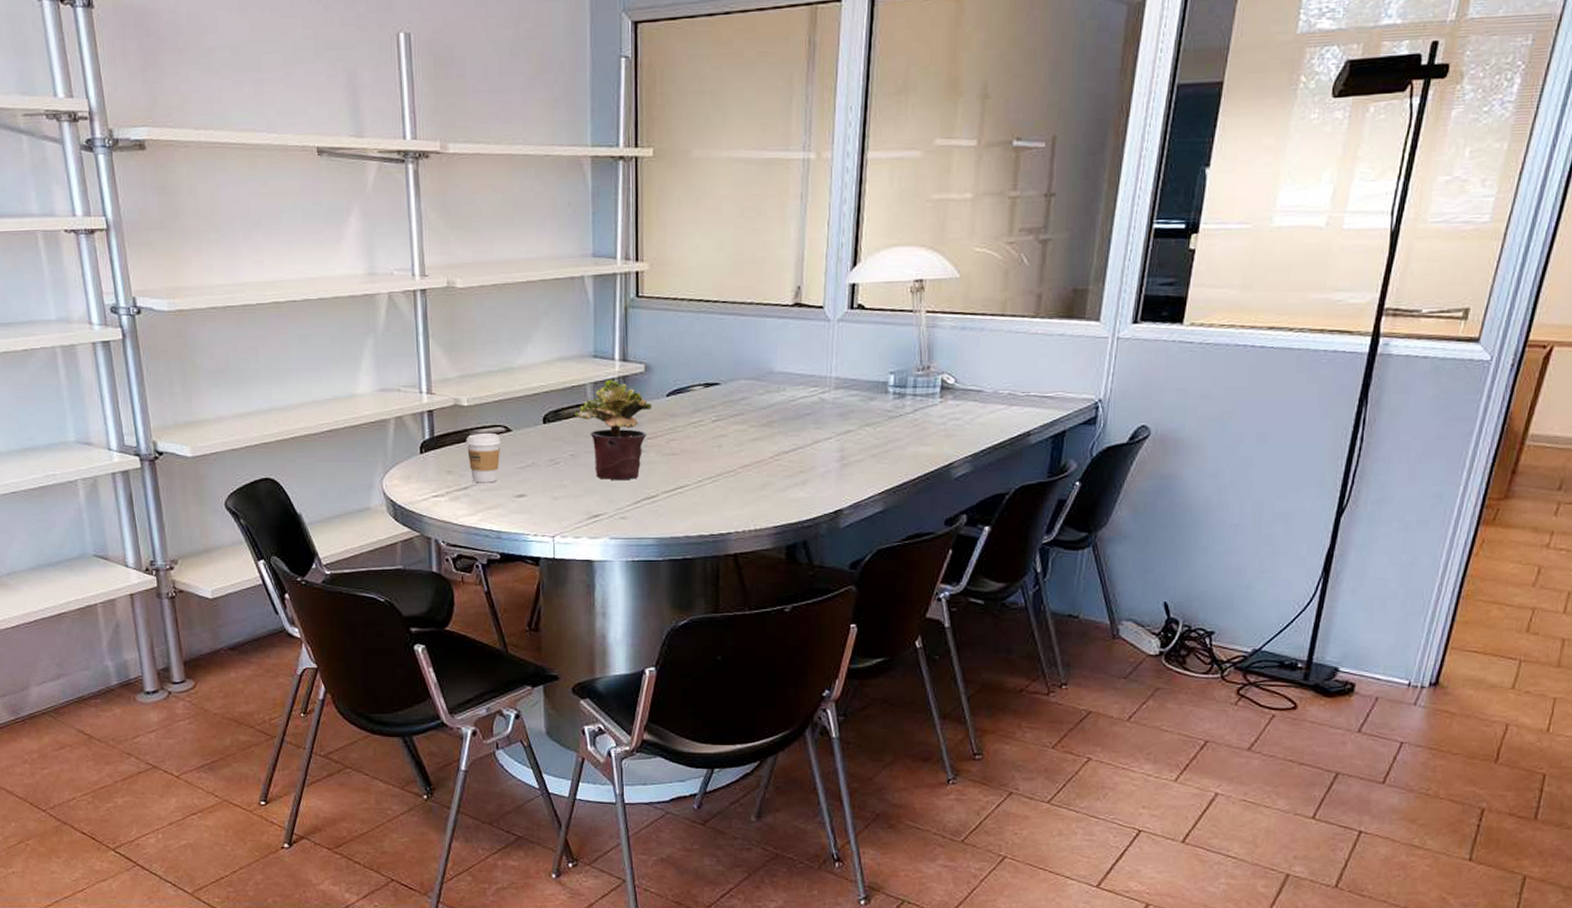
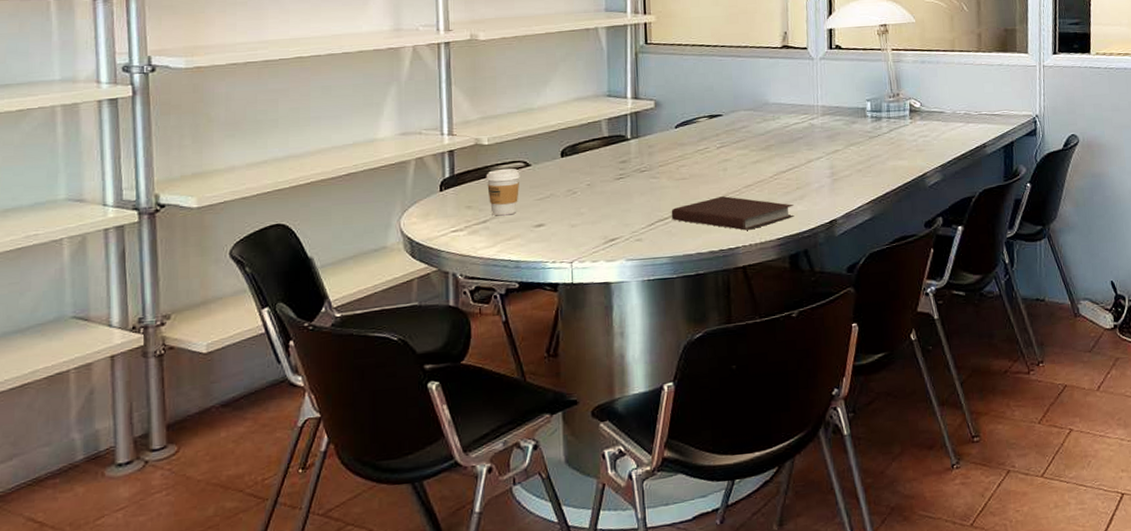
potted plant: present [575,379,652,480] -> none [591,115,663,206]
notebook: none [659,476,795,515] -> present [671,196,794,231]

